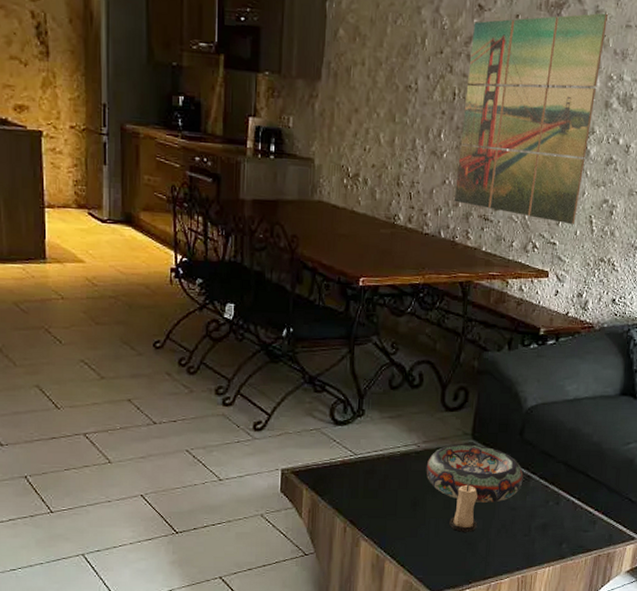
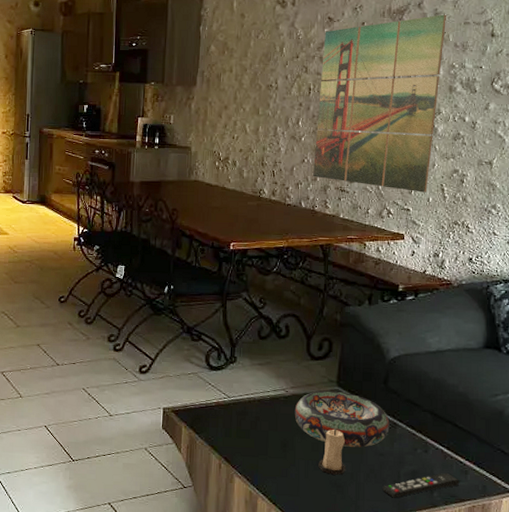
remote control: none [513,523,588,552] -> present [382,472,460,498]

